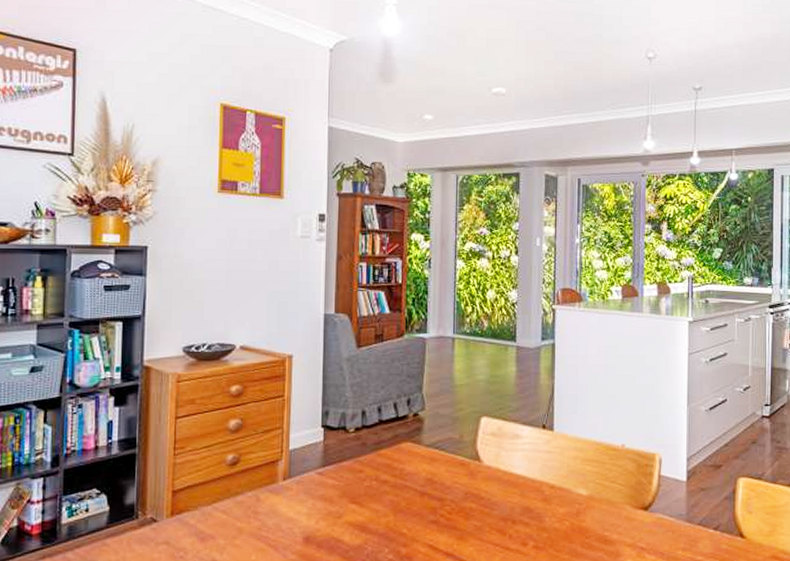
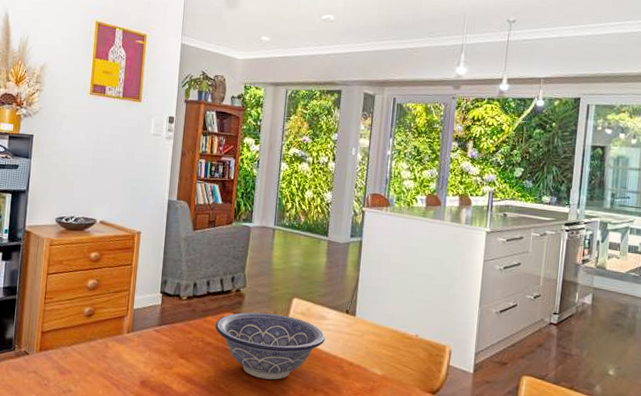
decorative bowl: none [391,438,522,516] -> present [215,312,326,380]

